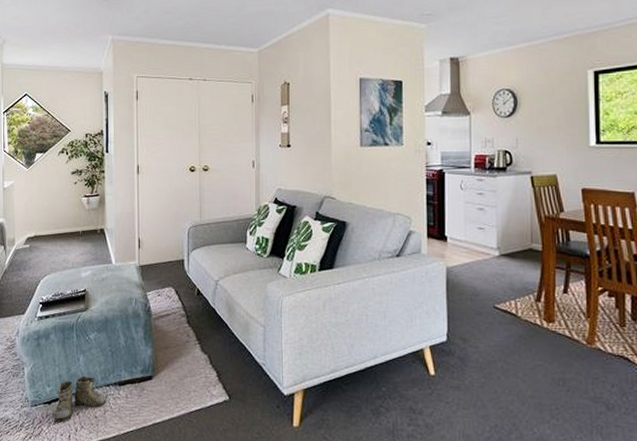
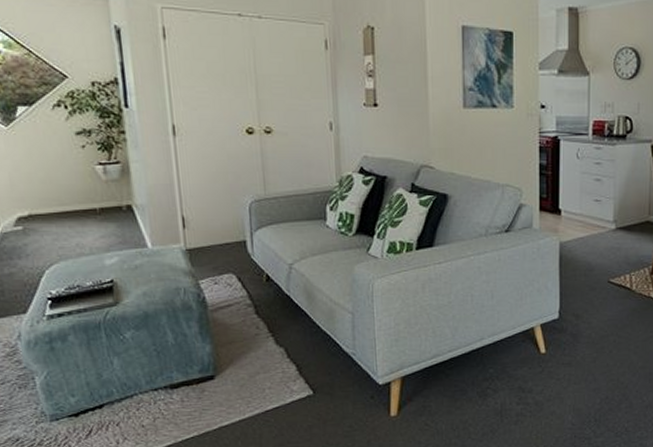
boots: present [47,376,106,421] -> none [75,381,155,435]

